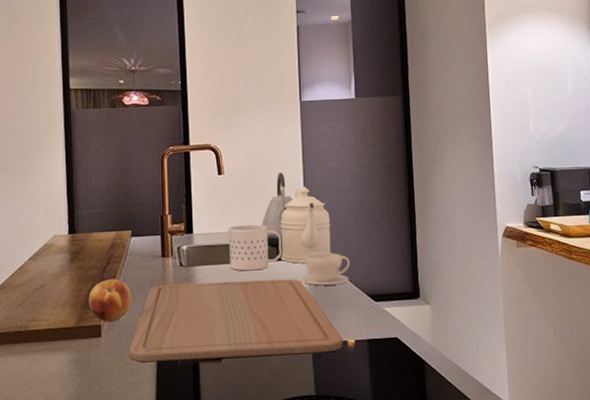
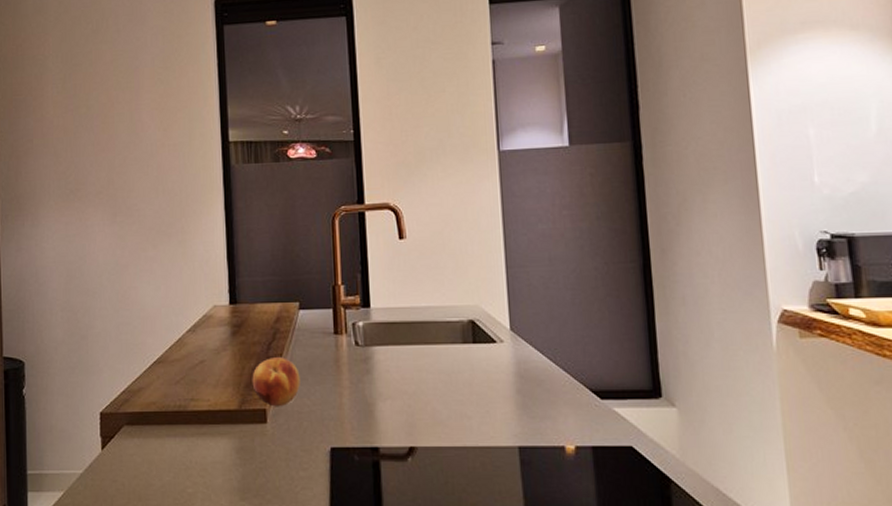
chopping board: present [129,279,343,363] -> none [298,365,559,460]
mug: present [228,224,283,271] -> none [411,298,480,354]
kettle: present [262,172,292,247] -> none [453,236,491,327]
coffeepot: present [280,187,331,264] -> none [476,254,542,348]
teacup: present [301,252,350,286] -> none [503,335,566,376]

